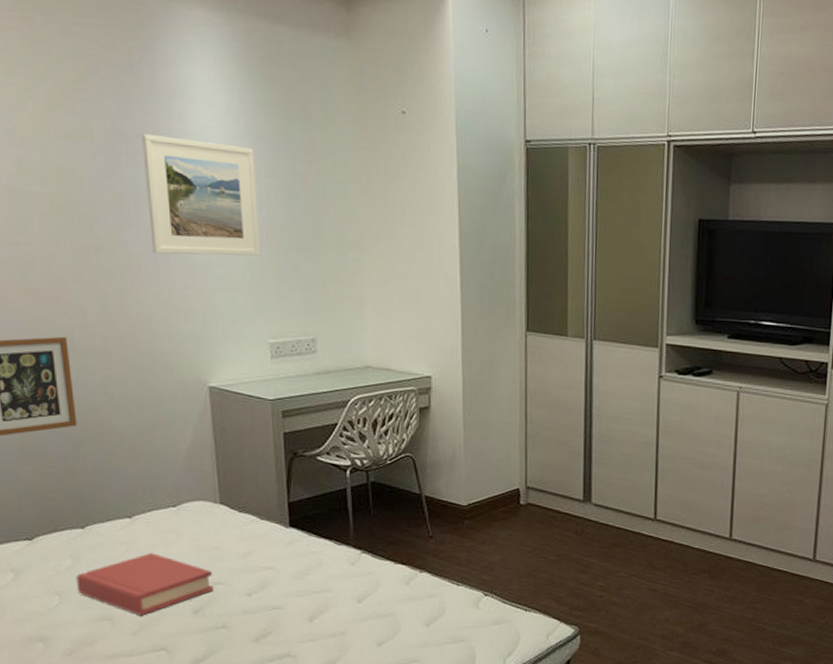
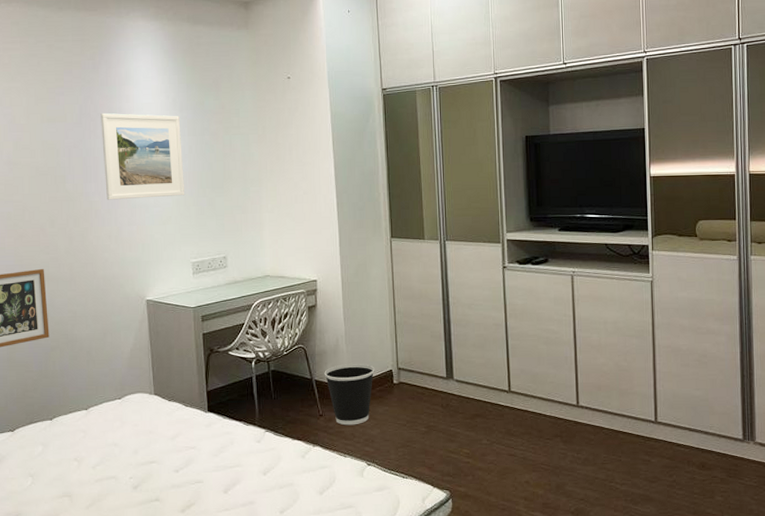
hardback book: present [76,553,214,616] -> none [45,438,149,492]
wastebasket: none [436,479,499,550] -> present [324,364,375,426]

